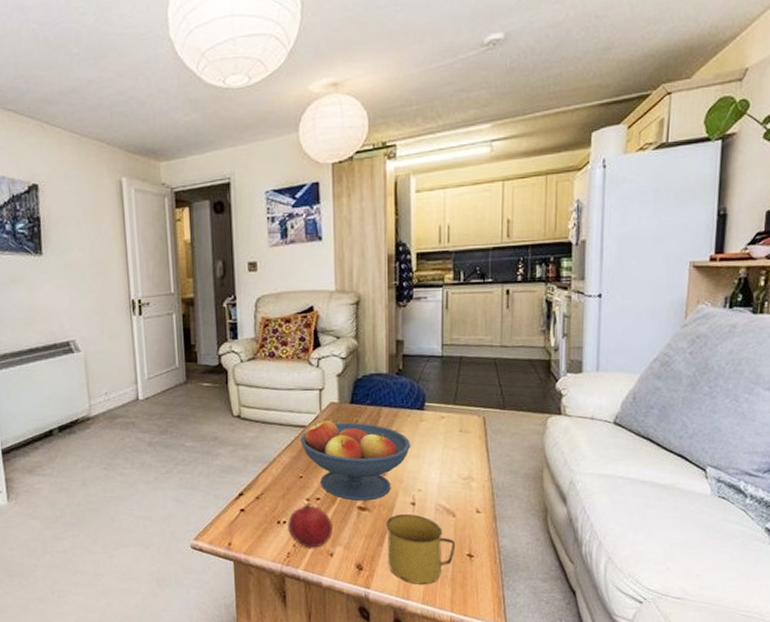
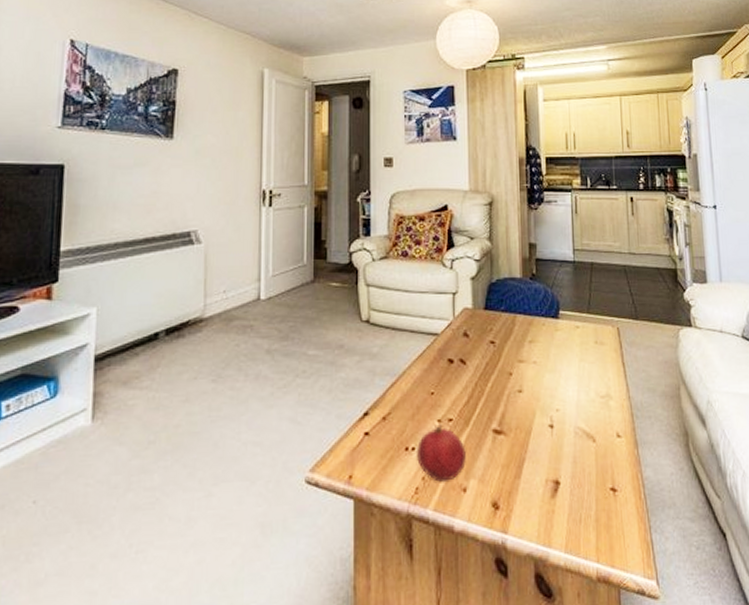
fruit bowl: present [300,420,411,501] -> none [432,328,547,423]
mug: present [386,514,455,584] -> none [523,439,597,527]

